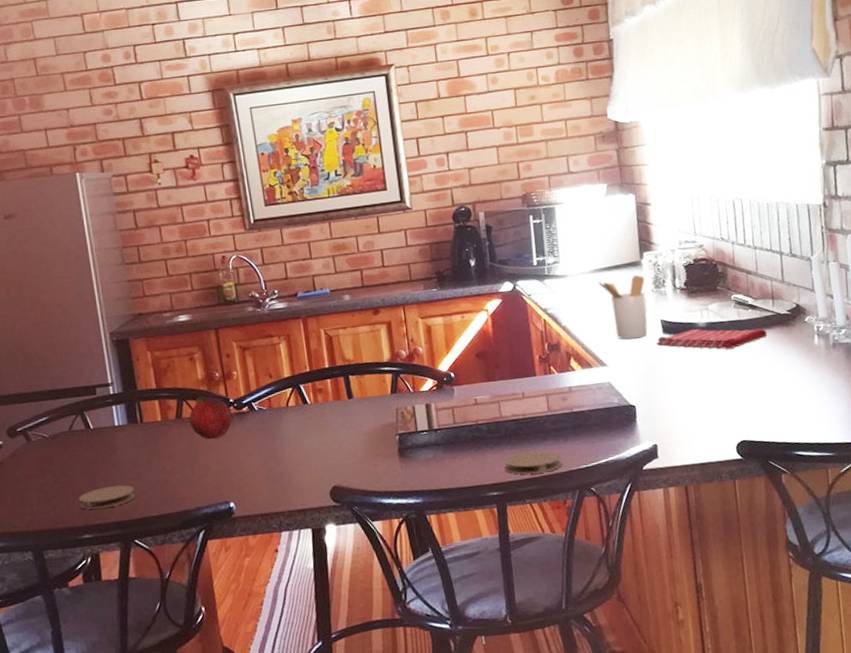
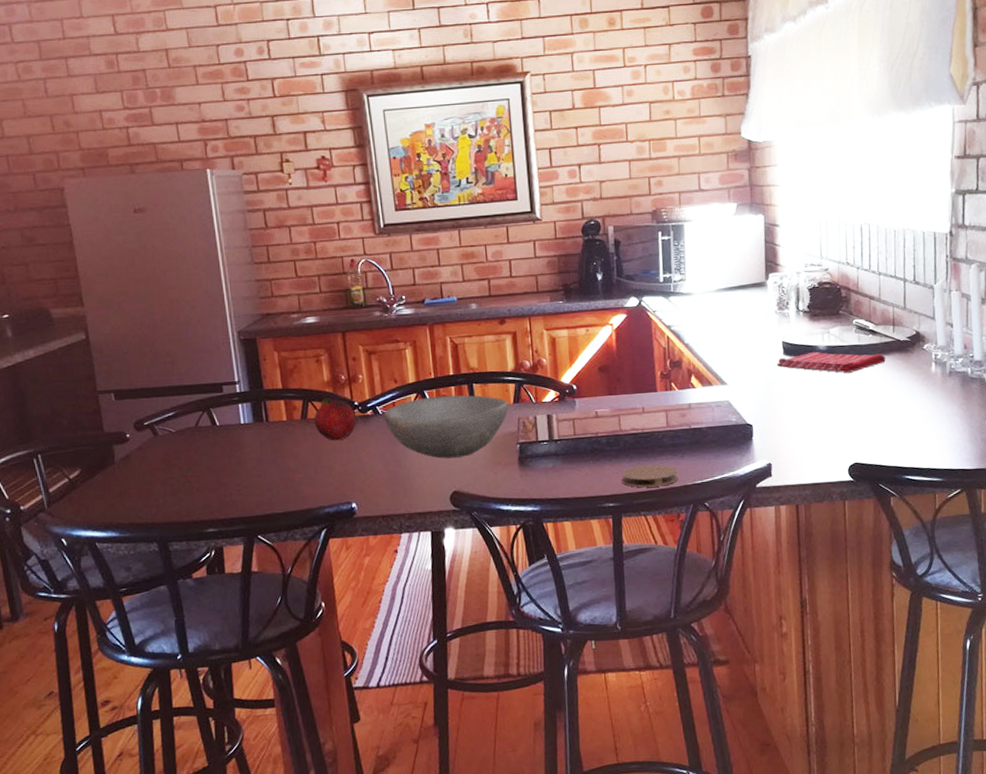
coaster: present [79,485,136,510] -> none [204,482,260,505]
bowl: none [259,387,386,454] -> present [383,395,508,459]
utensil holder: present [597,274,648,340] -> none [722,295,770,360]

